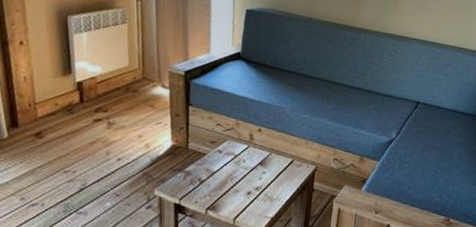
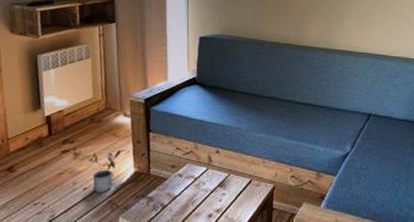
potted plant: none [123,122,158,165] -> present [89,150,121,193]

